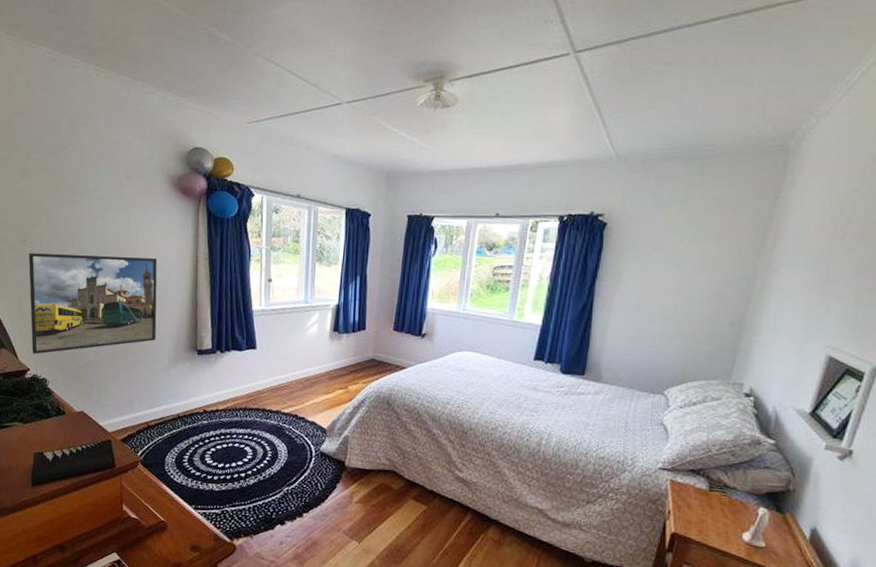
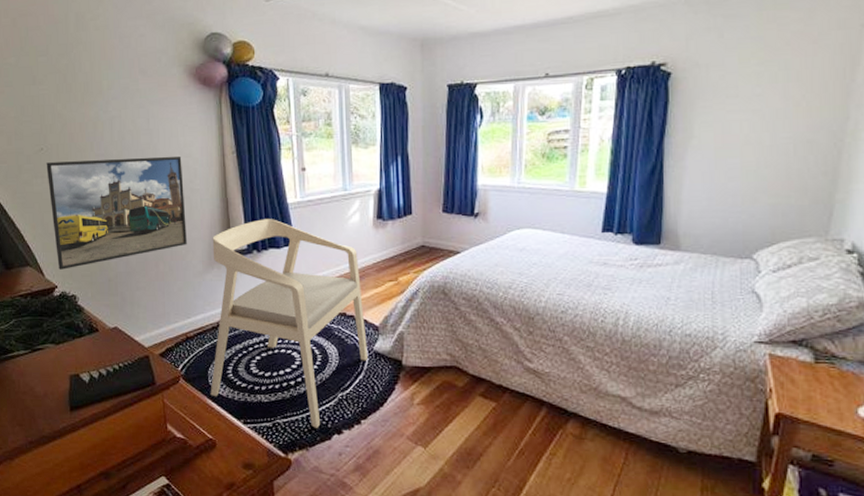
armchair: none [165,323,315,518] -> present [210,219,368,428]

